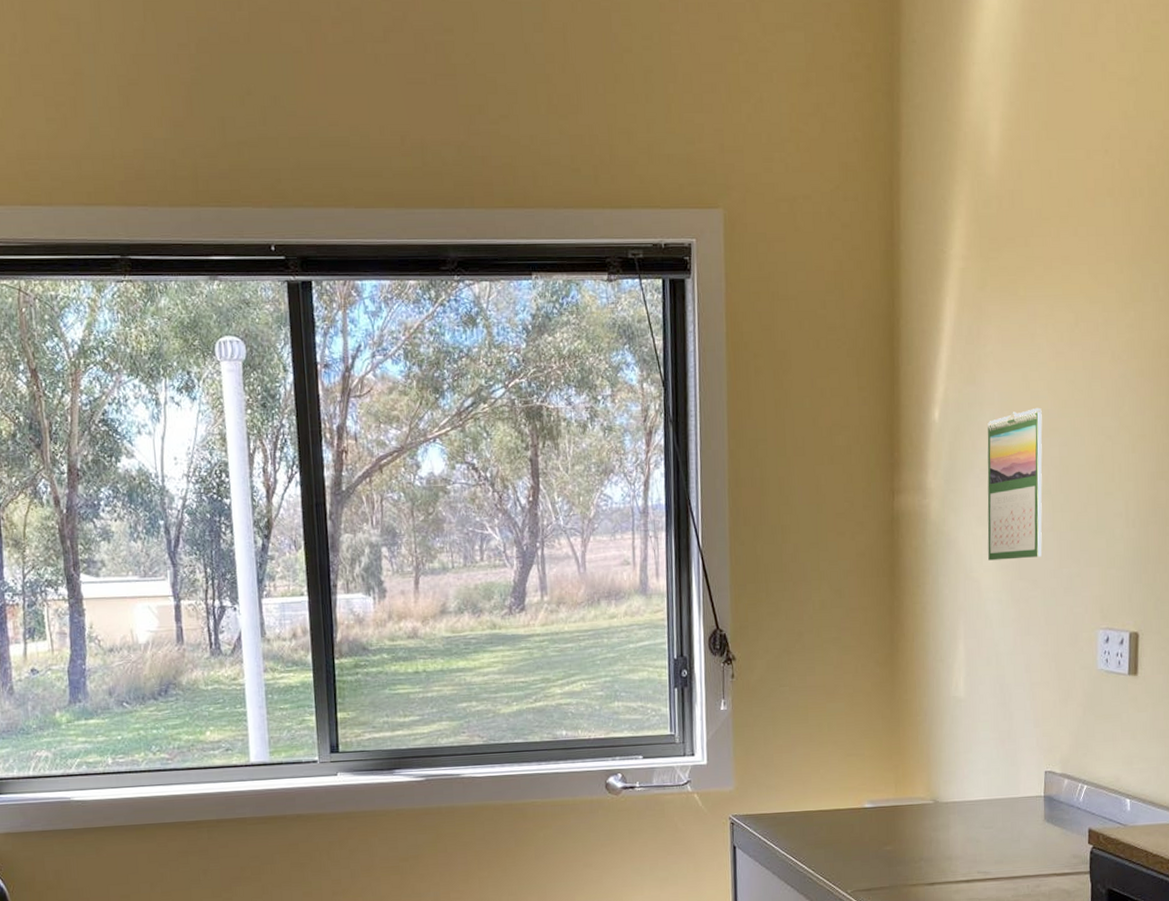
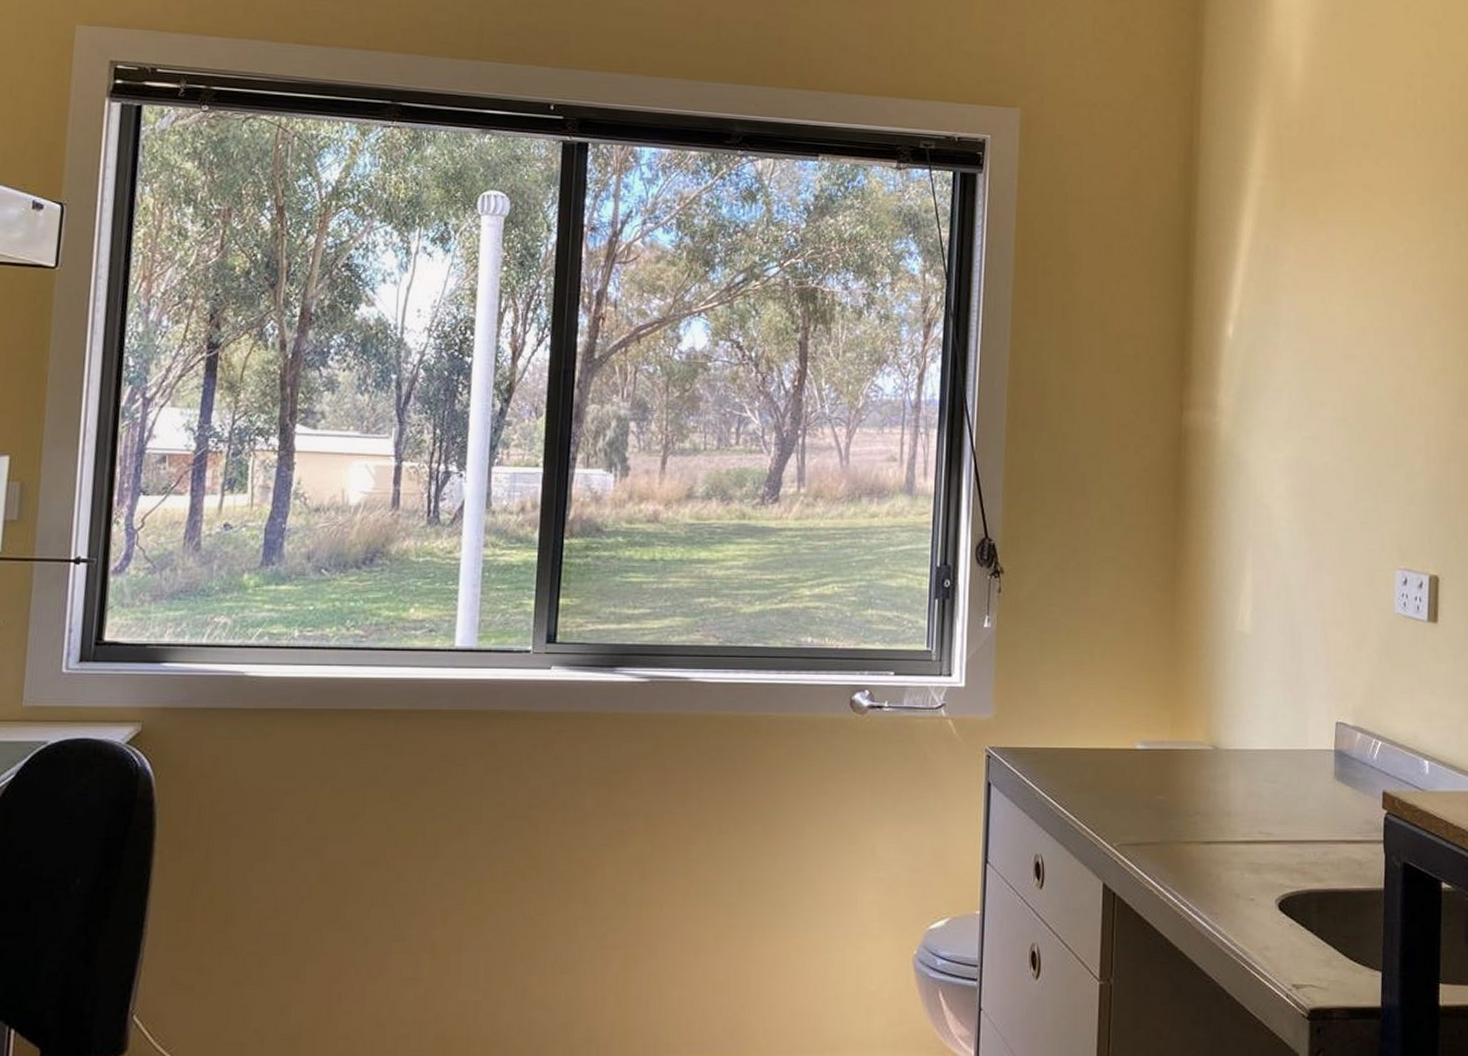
calendar: present [987,407,1043,561] -> none [1280,332,1340,488]

